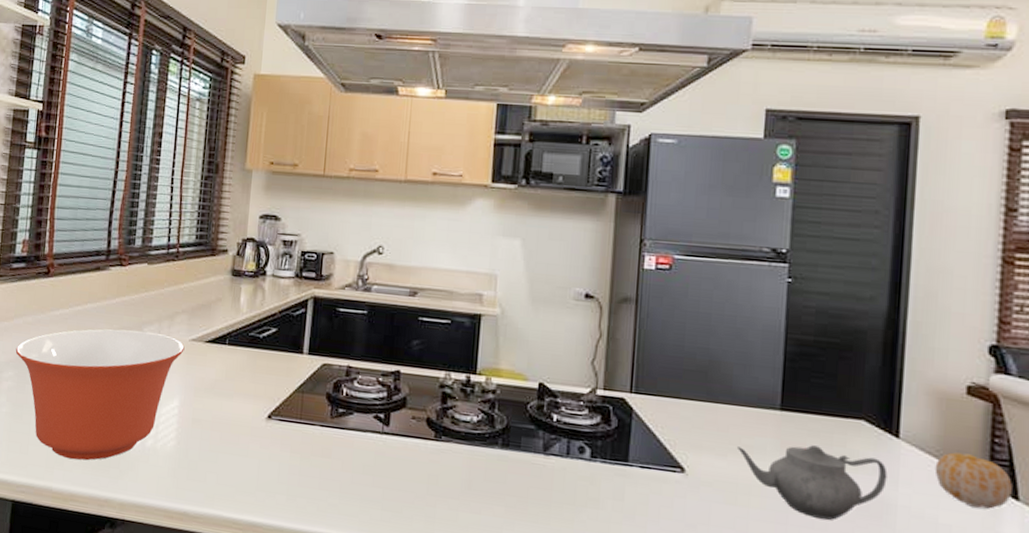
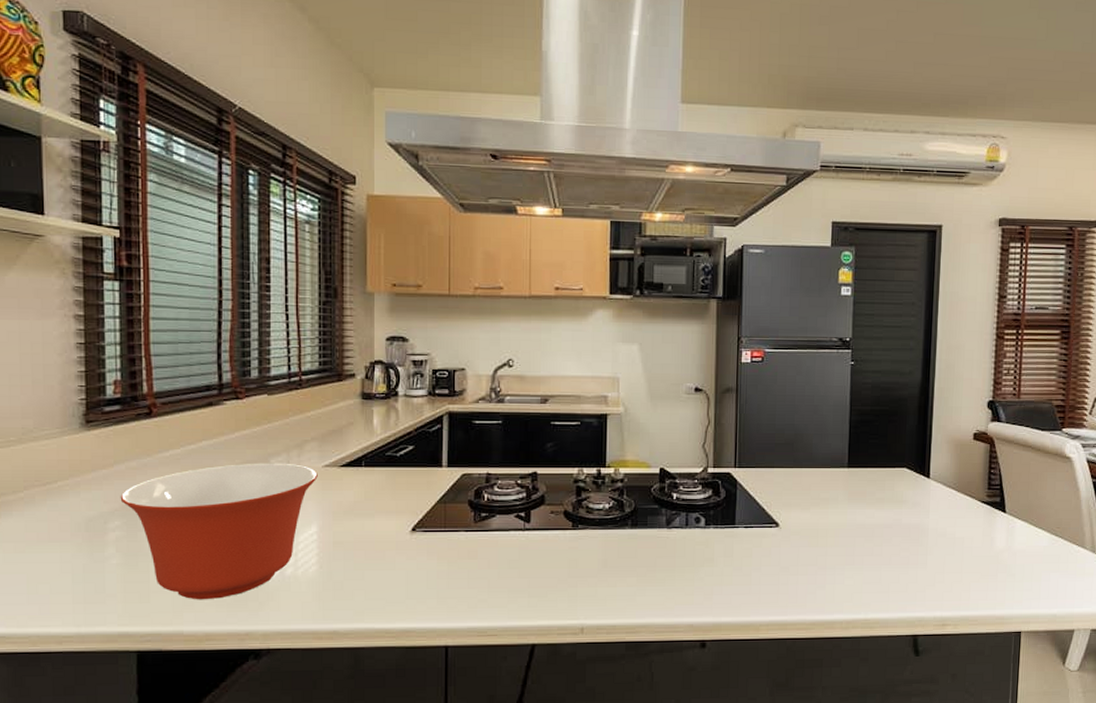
teapot: present [738,445,888,520] -> none [818,492,922,547]
fruit: present [934,452,1013,510] -> none [953,484,1002,522]

